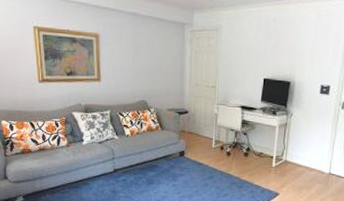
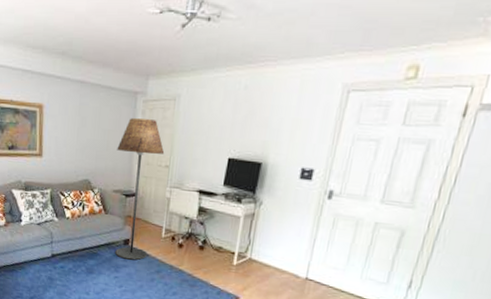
floor lamp: none [169,46,211,169] -> present [115,118,165,261]

